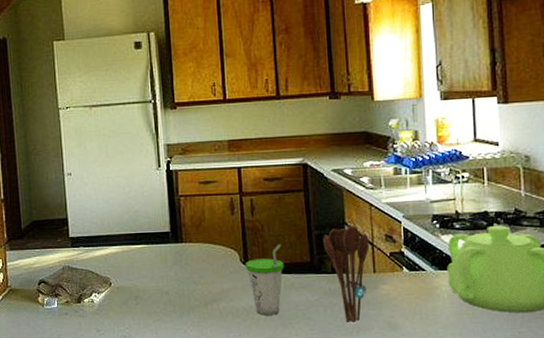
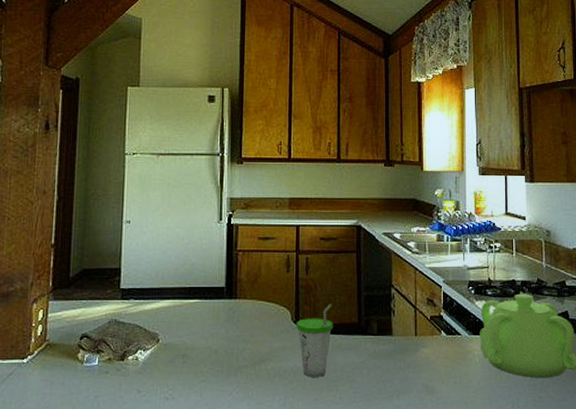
utensil holder: present [323,225,370,323] -> none [371,288,413,387]

